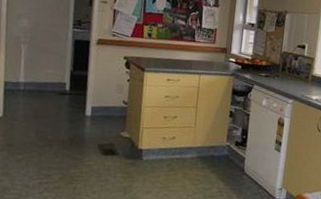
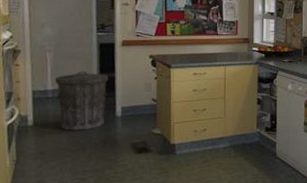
trash can: none [28,67,81,127] -> present [55,72,109,131]

